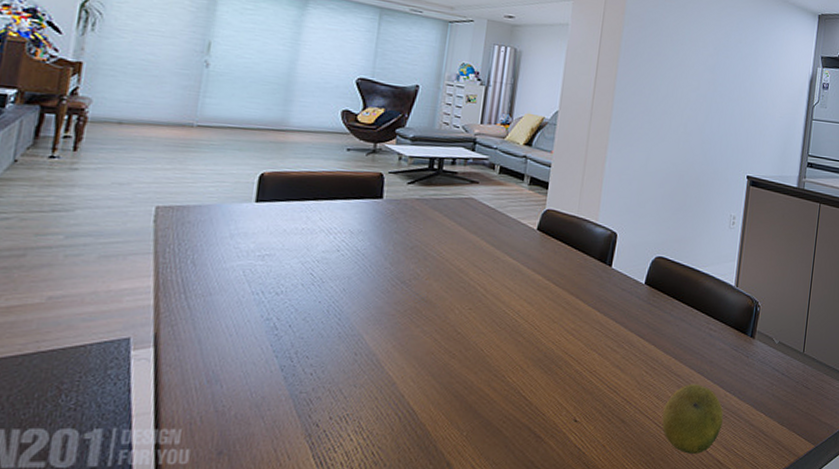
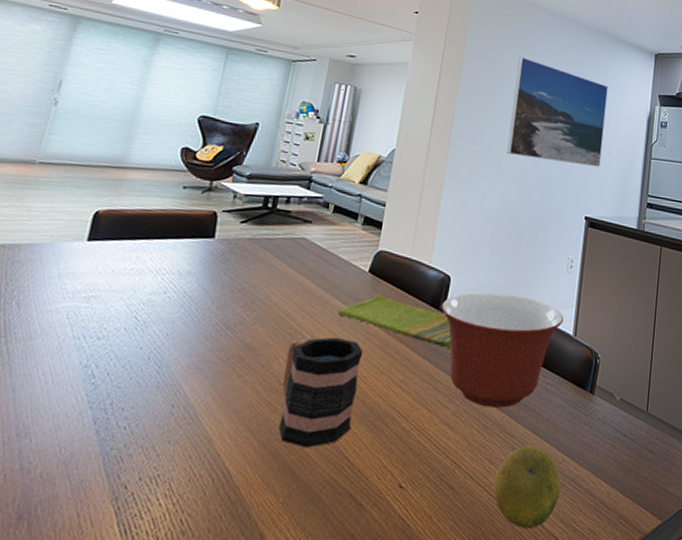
mug: none [458,290,536,389] -> present [278,337,364,448]
dish towel: none [508,250,620,299] -> present [337,294,452,348]
mixing bowl: none [608,247,726,351] -> present [441,292,563,408]
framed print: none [670,17,771,129] -> present [507,56,608,168]

